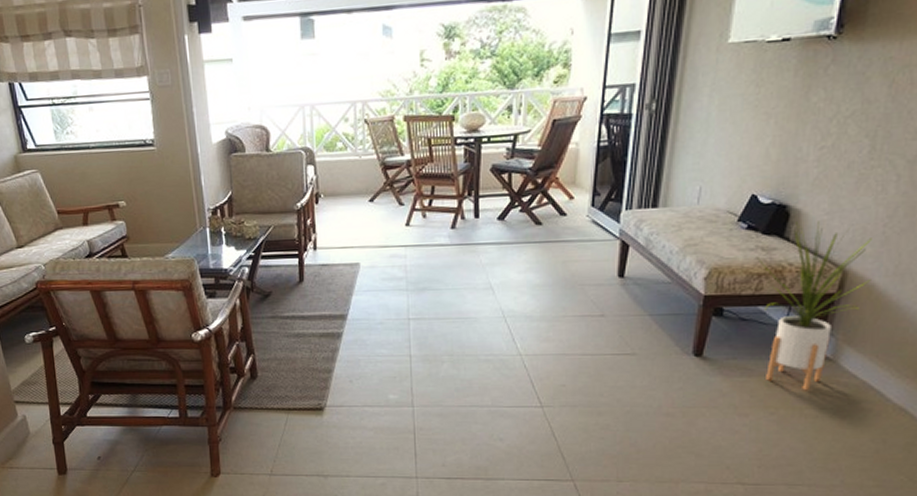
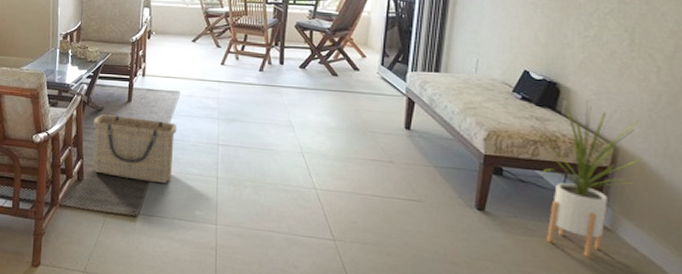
basket: none [261,299,361,370] -> present [93,114,177,183]

